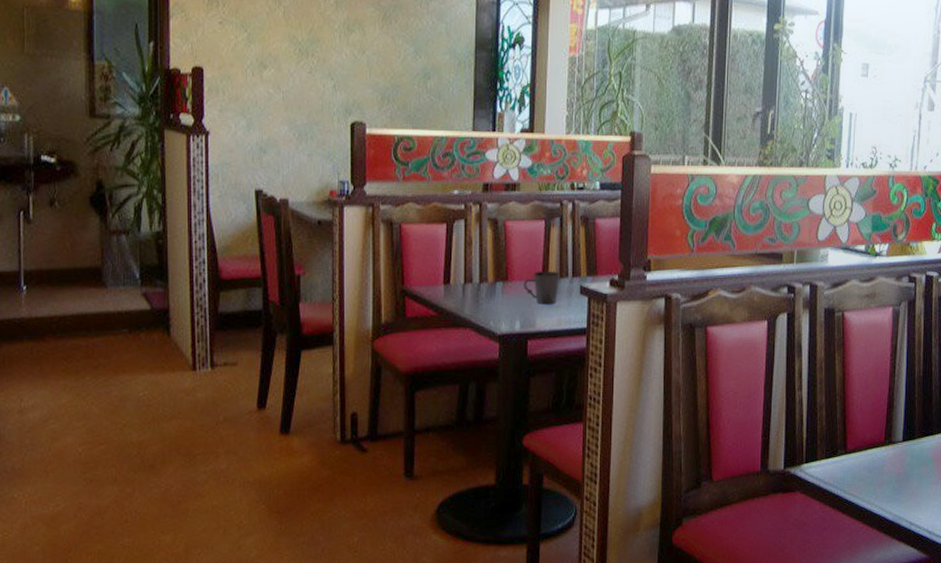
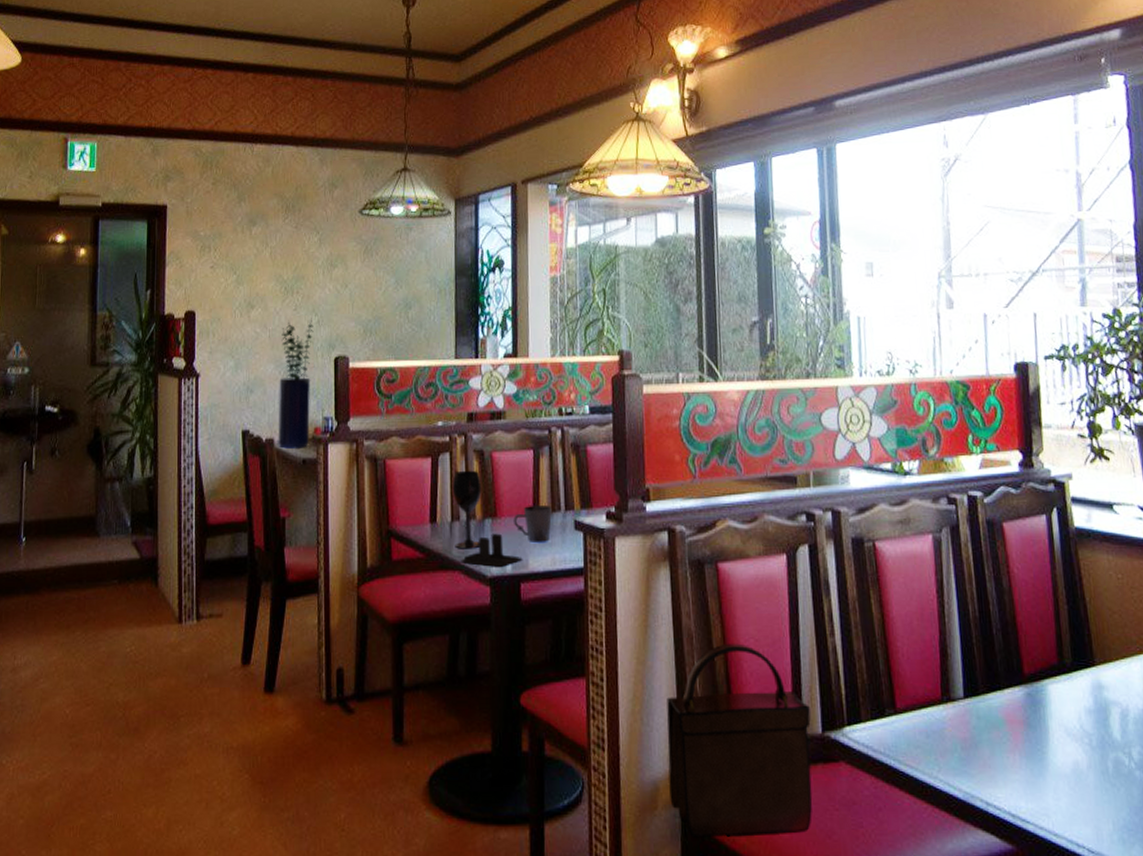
vase: none [292,82,329,210] -> present [278,318,314,449]
wine glass: none [466,237,494,309] -> present [452,470,482,549]
napkin holder: none [472,295,531,326] -> present [460,533,523,567]
handbag: none [651,395,775,553] -> present [667,643,813,838]

